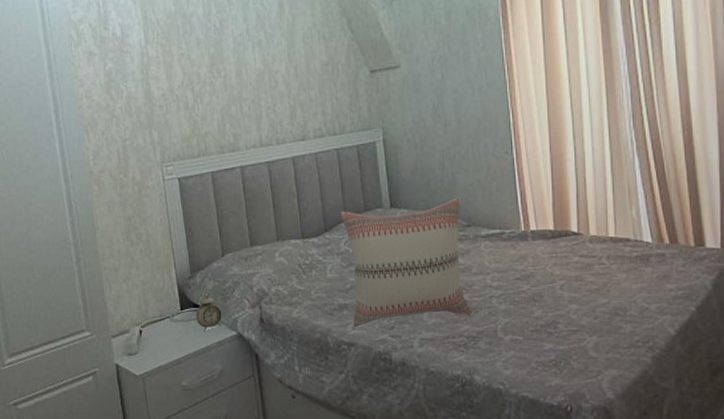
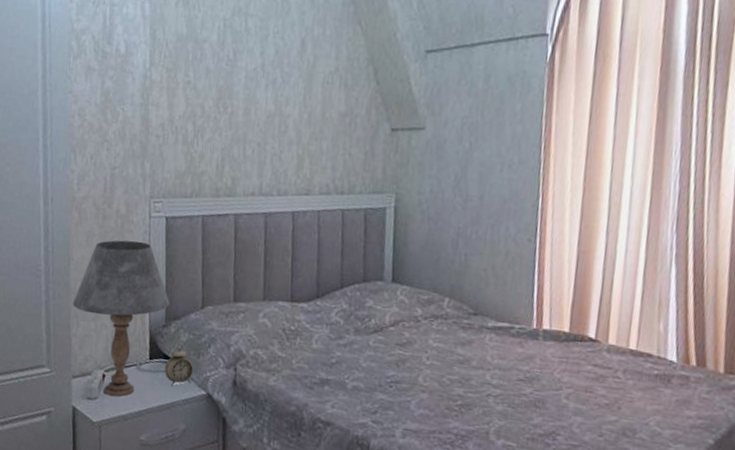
table lamp: none [103,203,192,349] -> present [72,240,170,398]
pillow: present [339,197,472,327] -> none [333,278,471,411]

